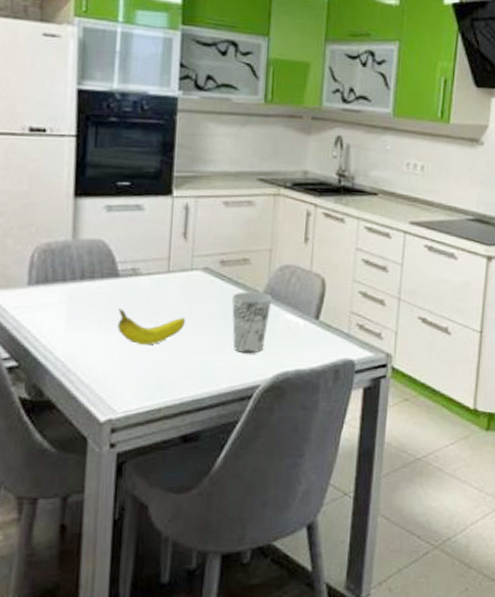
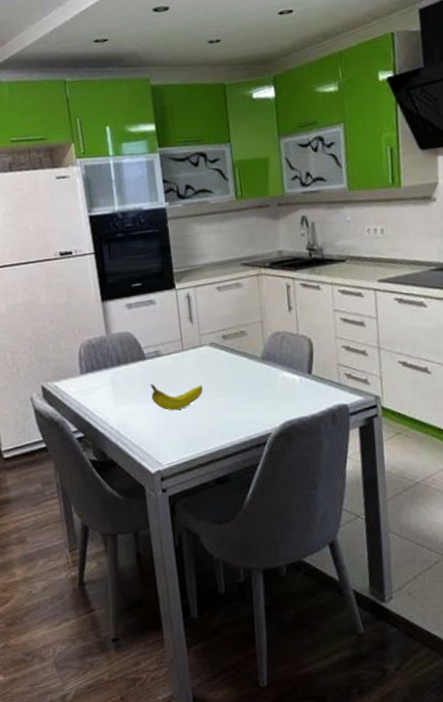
cup: present [232,292,272,354] -> none [237,357,270,409]

